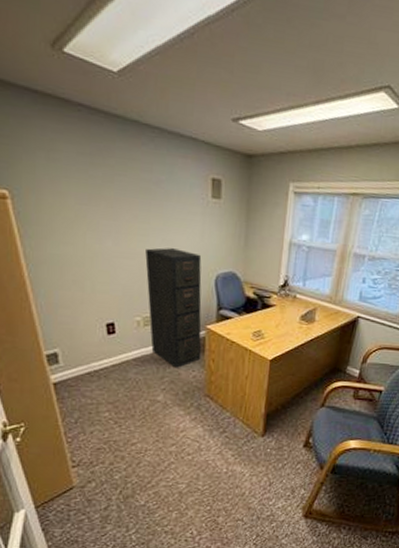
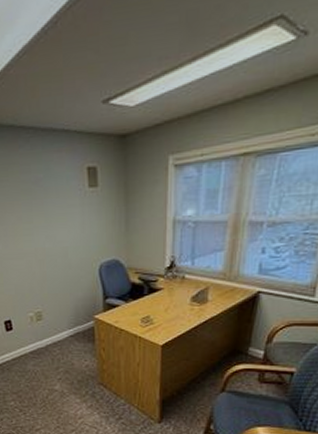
filing cabinet: present [145,247,202,369] -> none [32,243,92,360]

